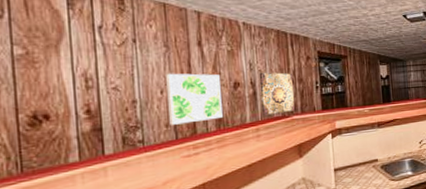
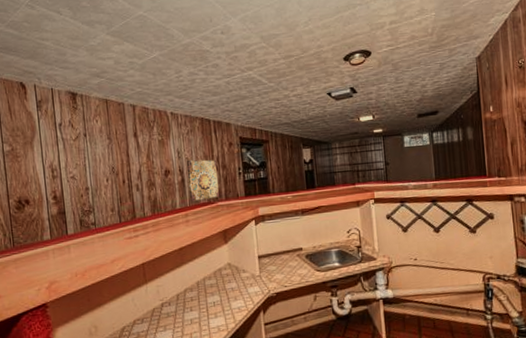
wall art: present [166,73,223,125] -> none [110,162,156,210]

